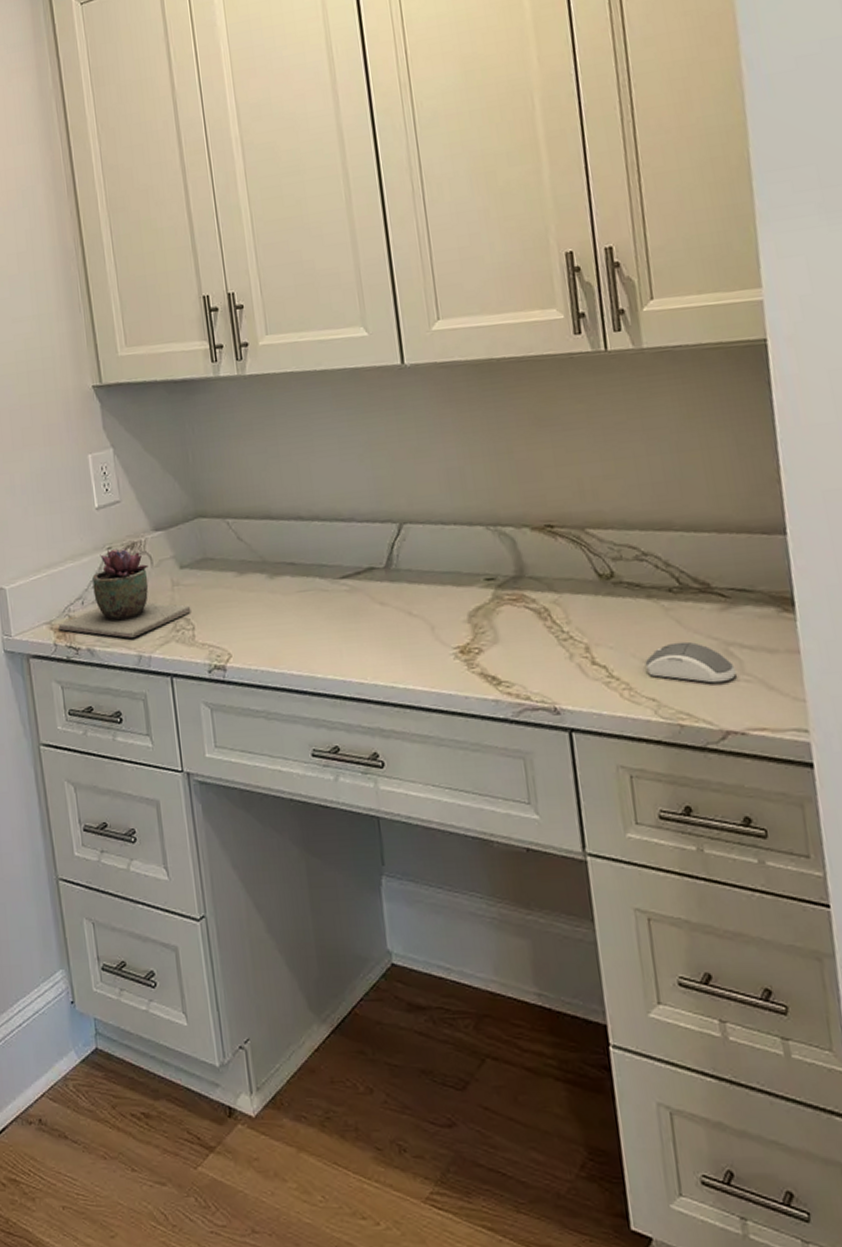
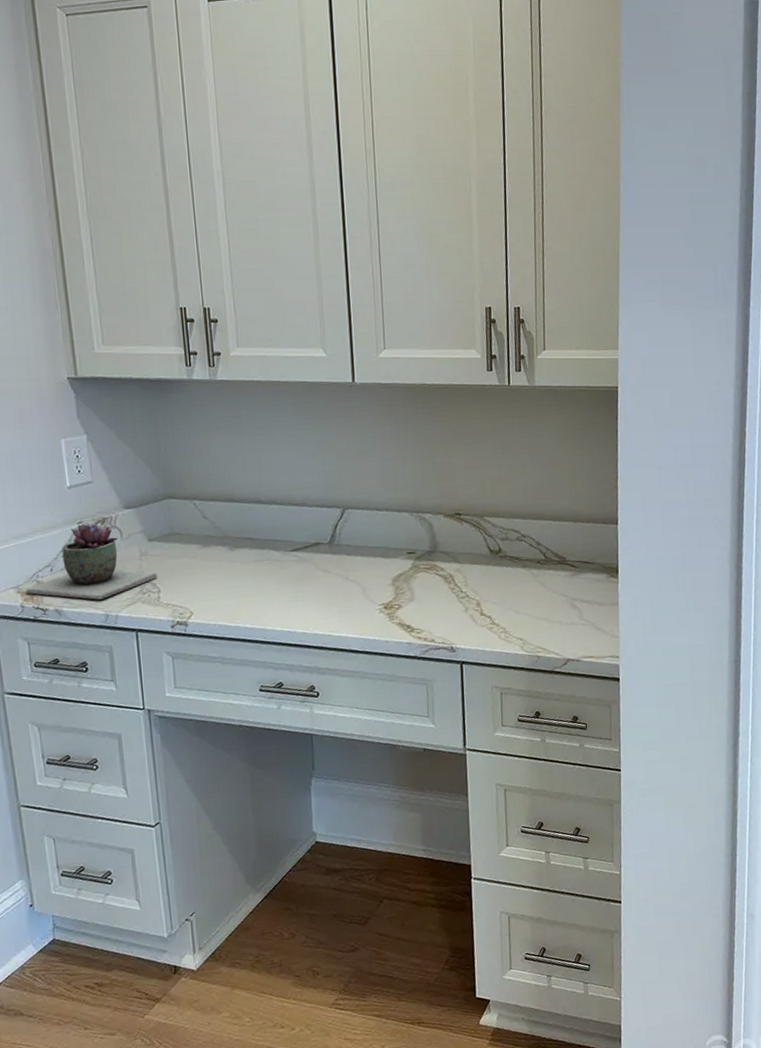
computer mouse: present [645,641,736,683] -> none [517,598,577,627]

